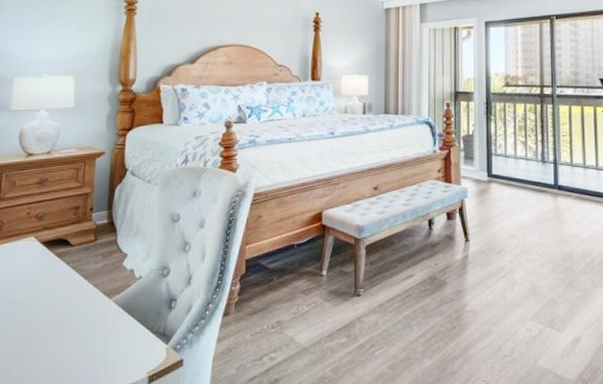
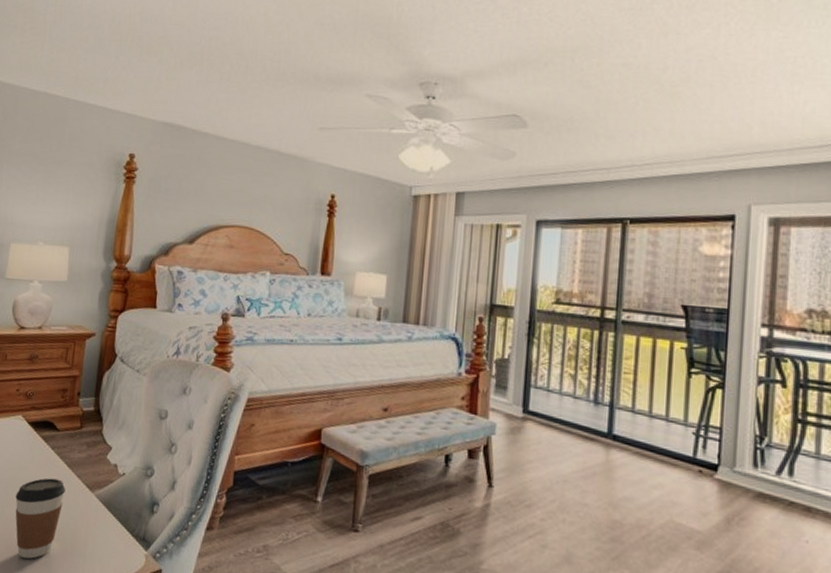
coffee cup: none [31,291,83,372] -> present [15,478,66,559]

